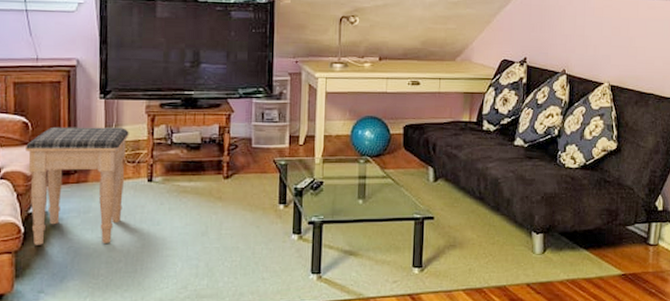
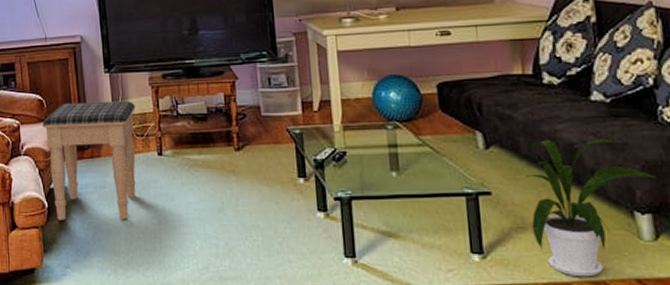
house plant: none [460,174,550,284] -> present [526,138,657,277]

